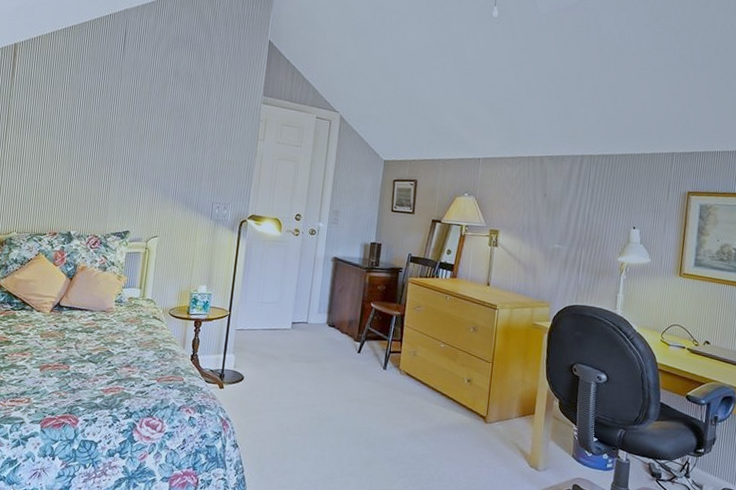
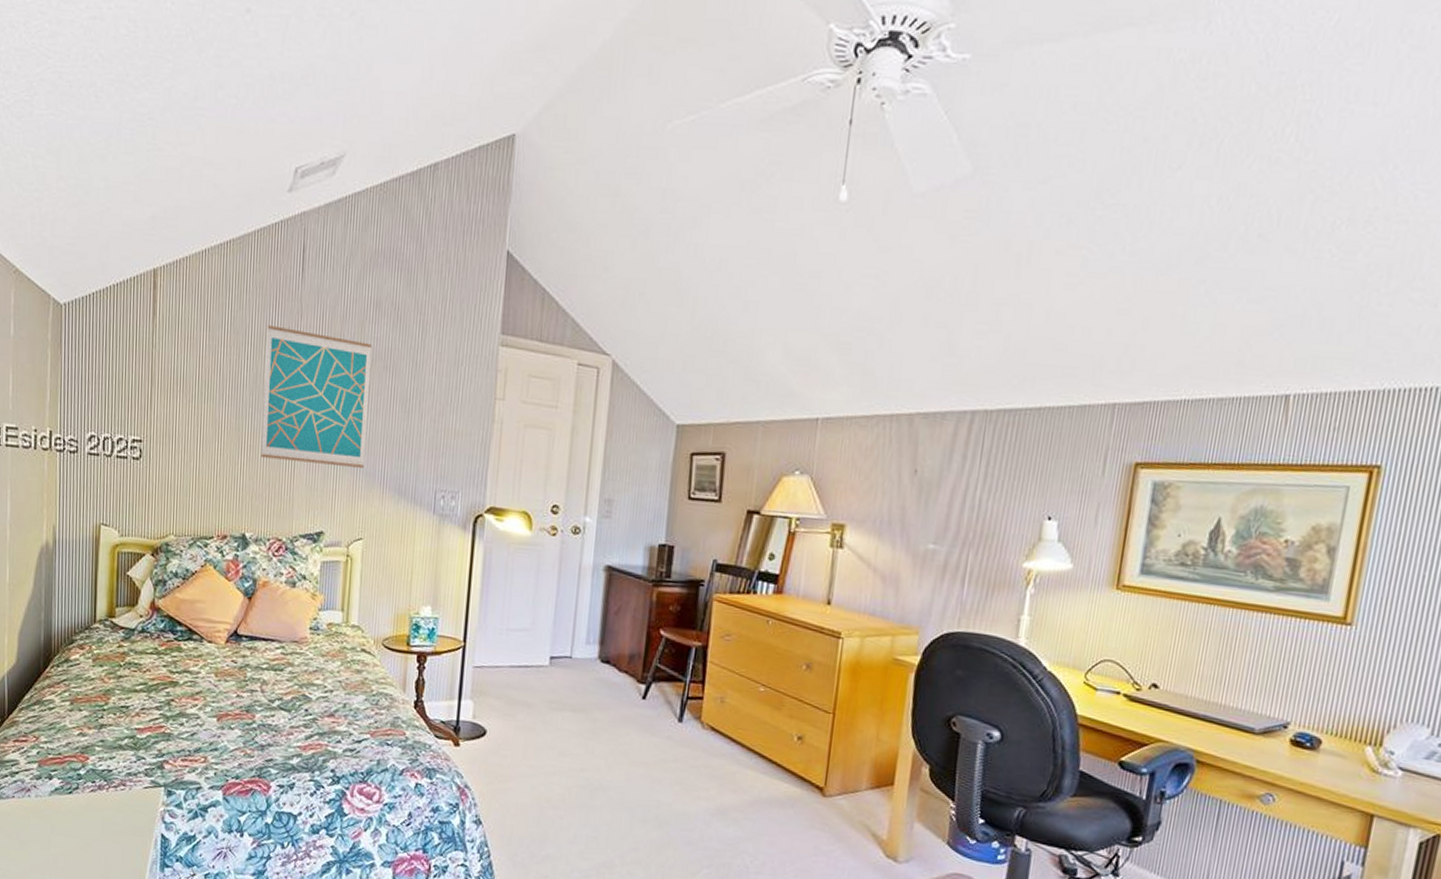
wall art: none [85,85,171,186] -> present [260,325,372,468]

